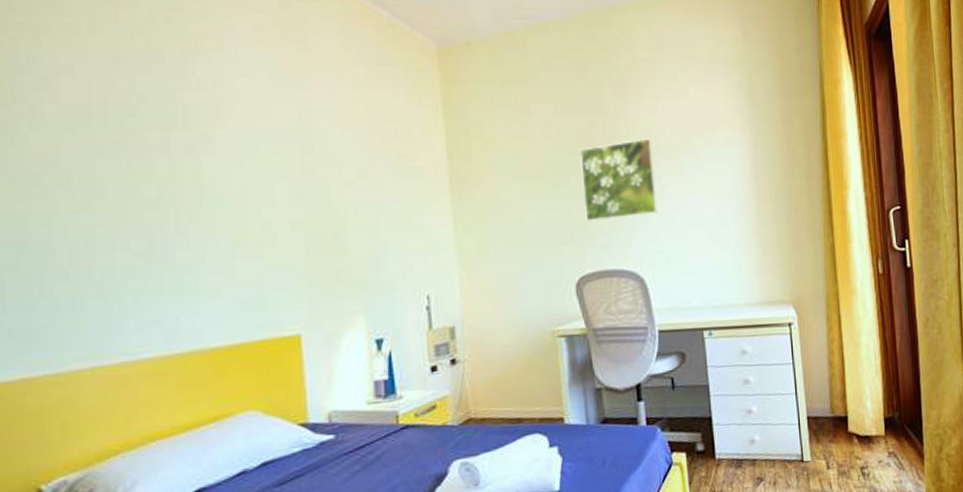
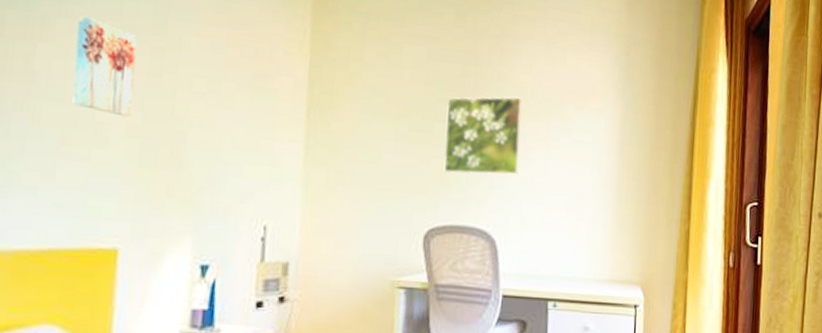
wall art: none [232,125,293,214] -> present [72,15,137,118]

